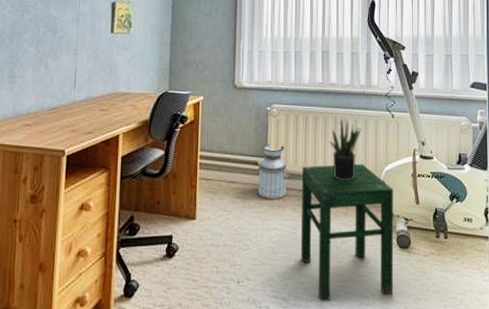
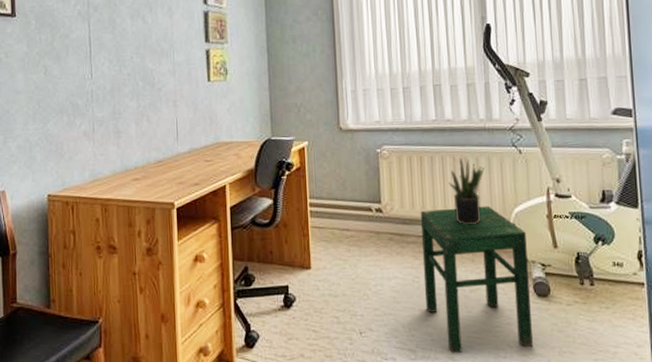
planter: present [256,144,290,199] -> none [370,188,408,247]

